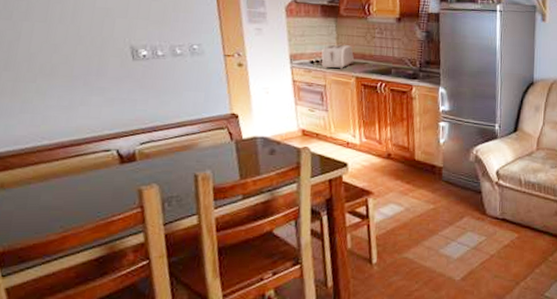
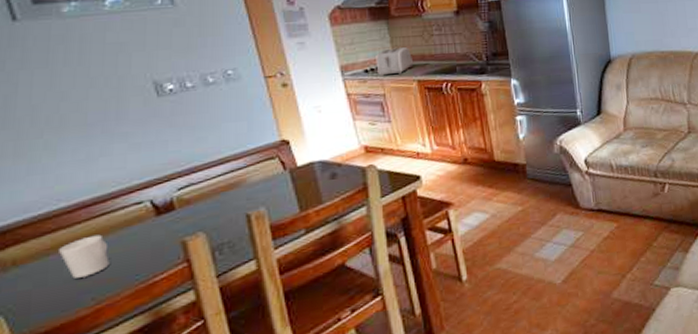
cup: none [38,172,79,208] -> present [59,234,110,279]

